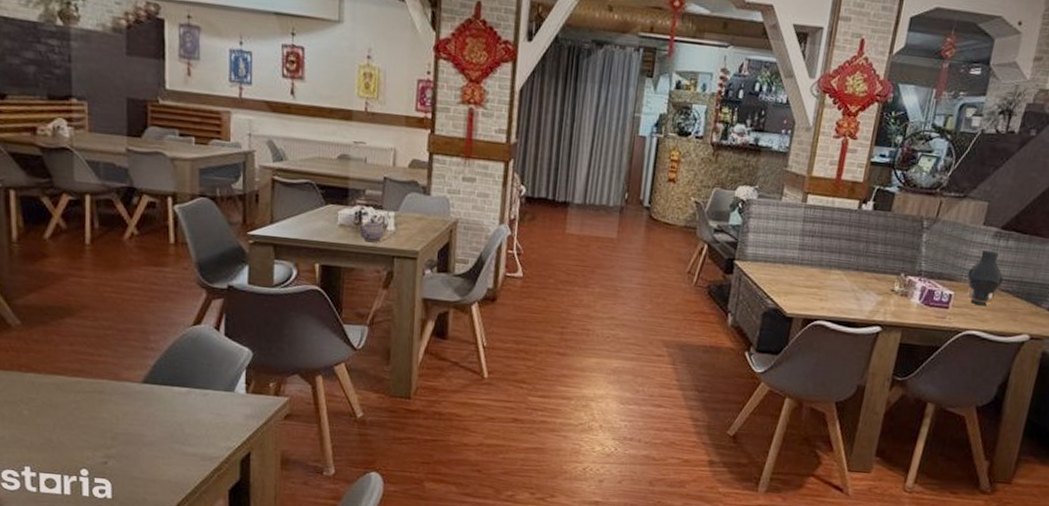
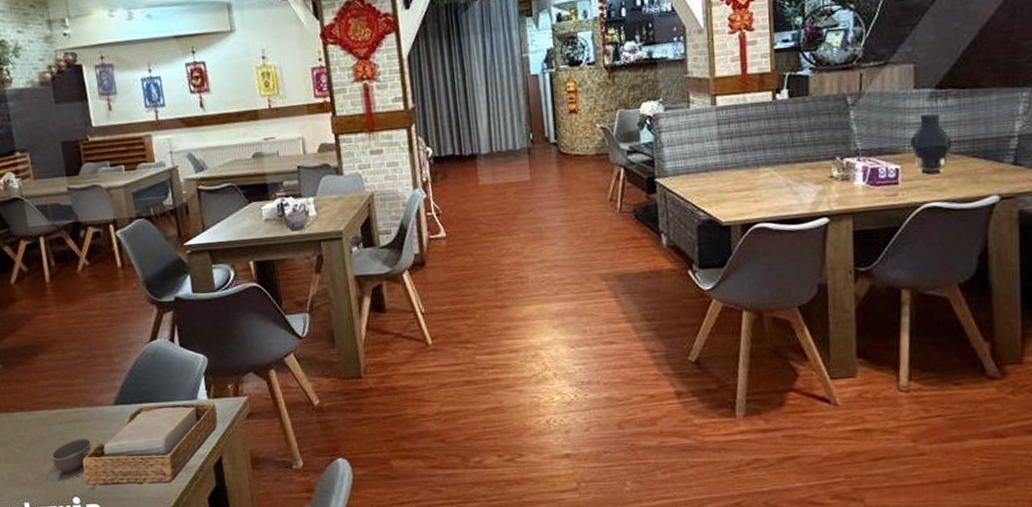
teacup: none [54,410,111,451] -> present [46,437,92,482]
napkin holder: none [95,388,253,470] -> present [82,402,218,485]

